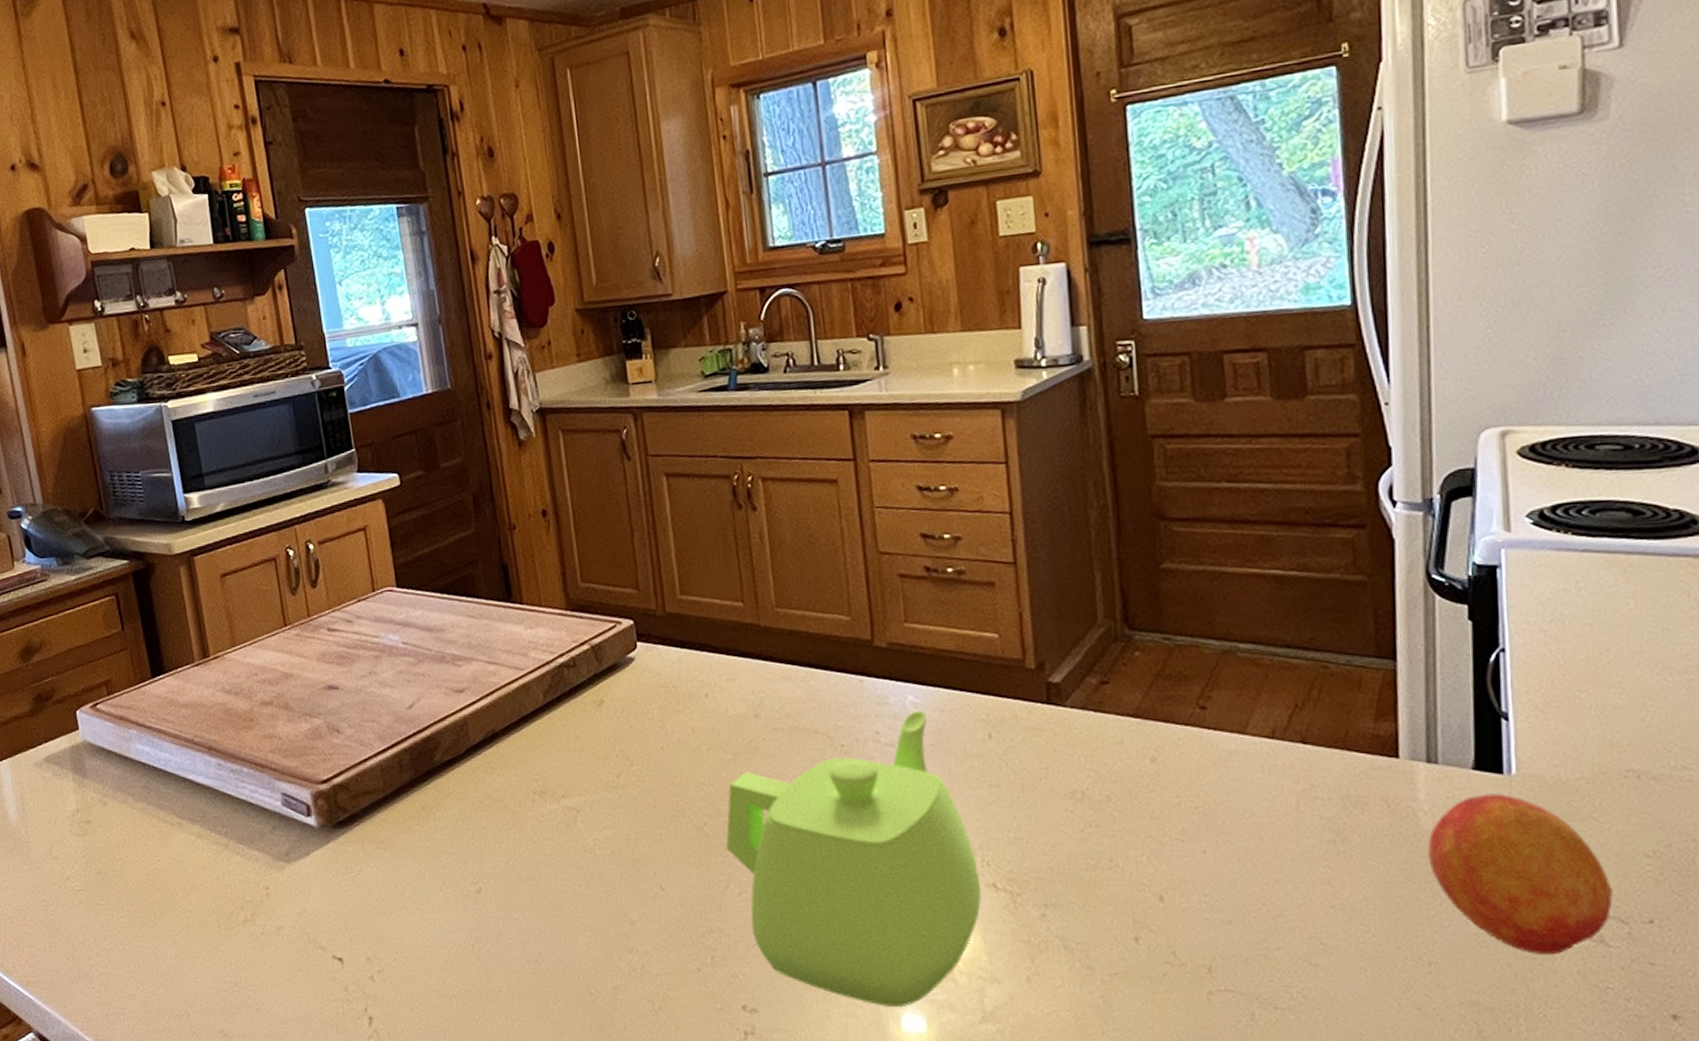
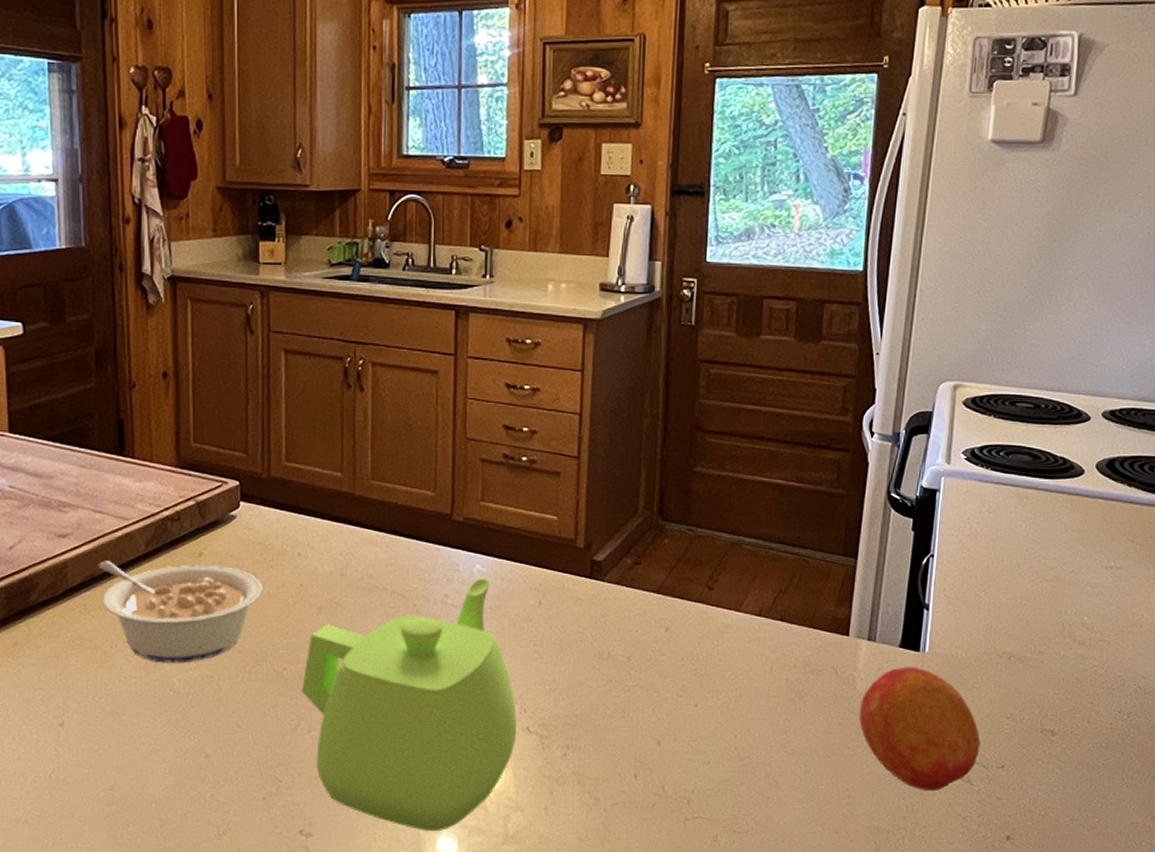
legume: none [497,712,672,822] -> present [98,561,263,664]

